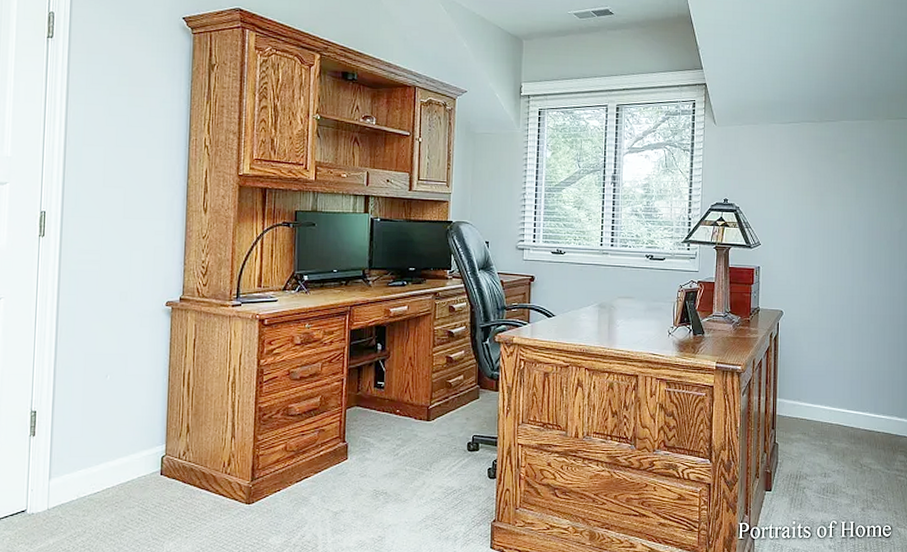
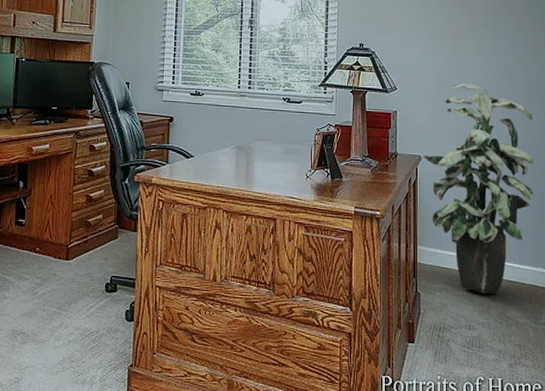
indoor plant: none [784,237,893,442] -> present [422,83,534,294]

